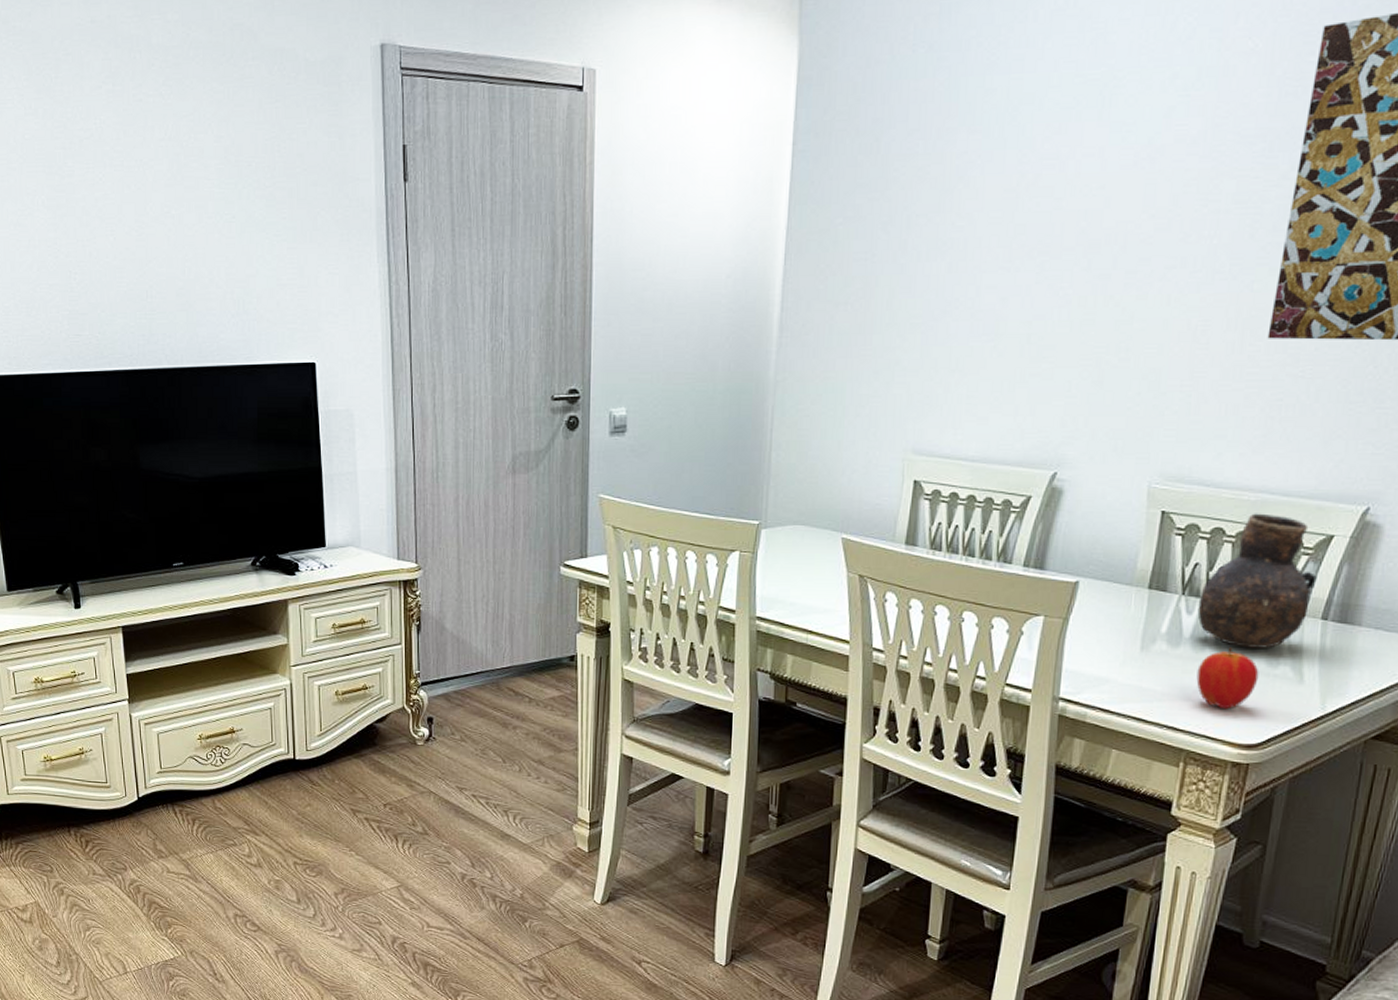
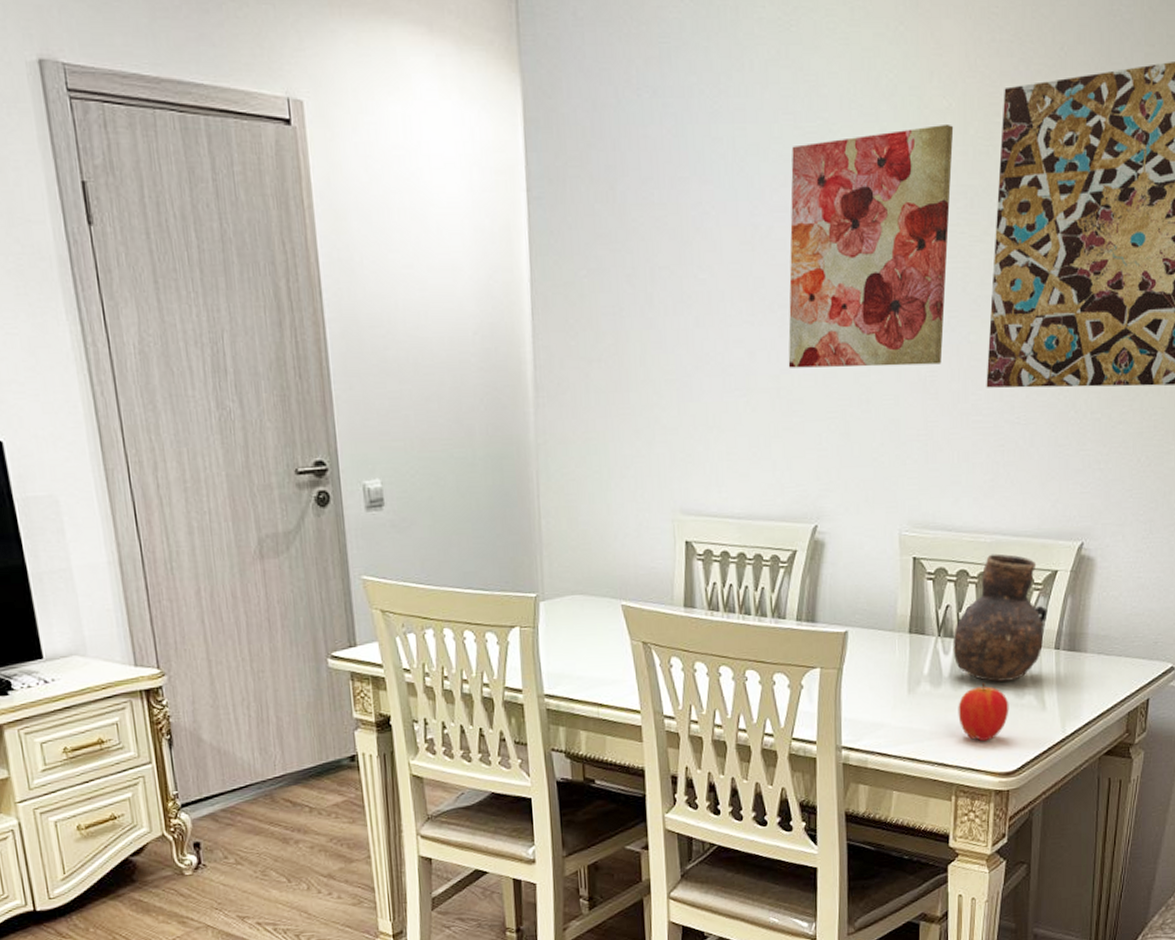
wall art: none [1042,65,1258,315] -> present [788,123,954,368]

